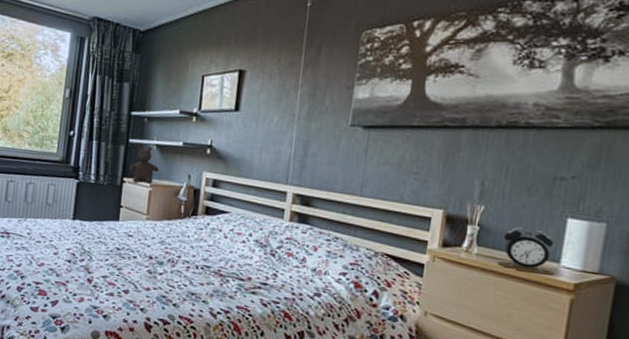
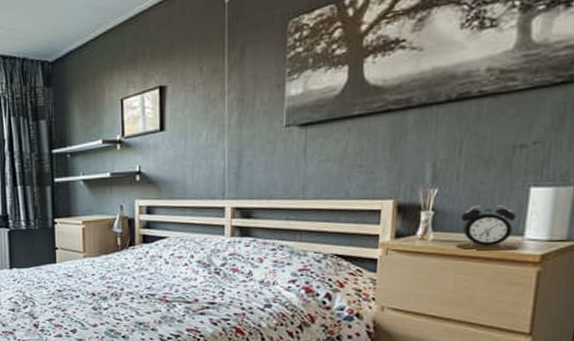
teddy bear: present [129,146,160,184] -> none [58,183,90,222]

